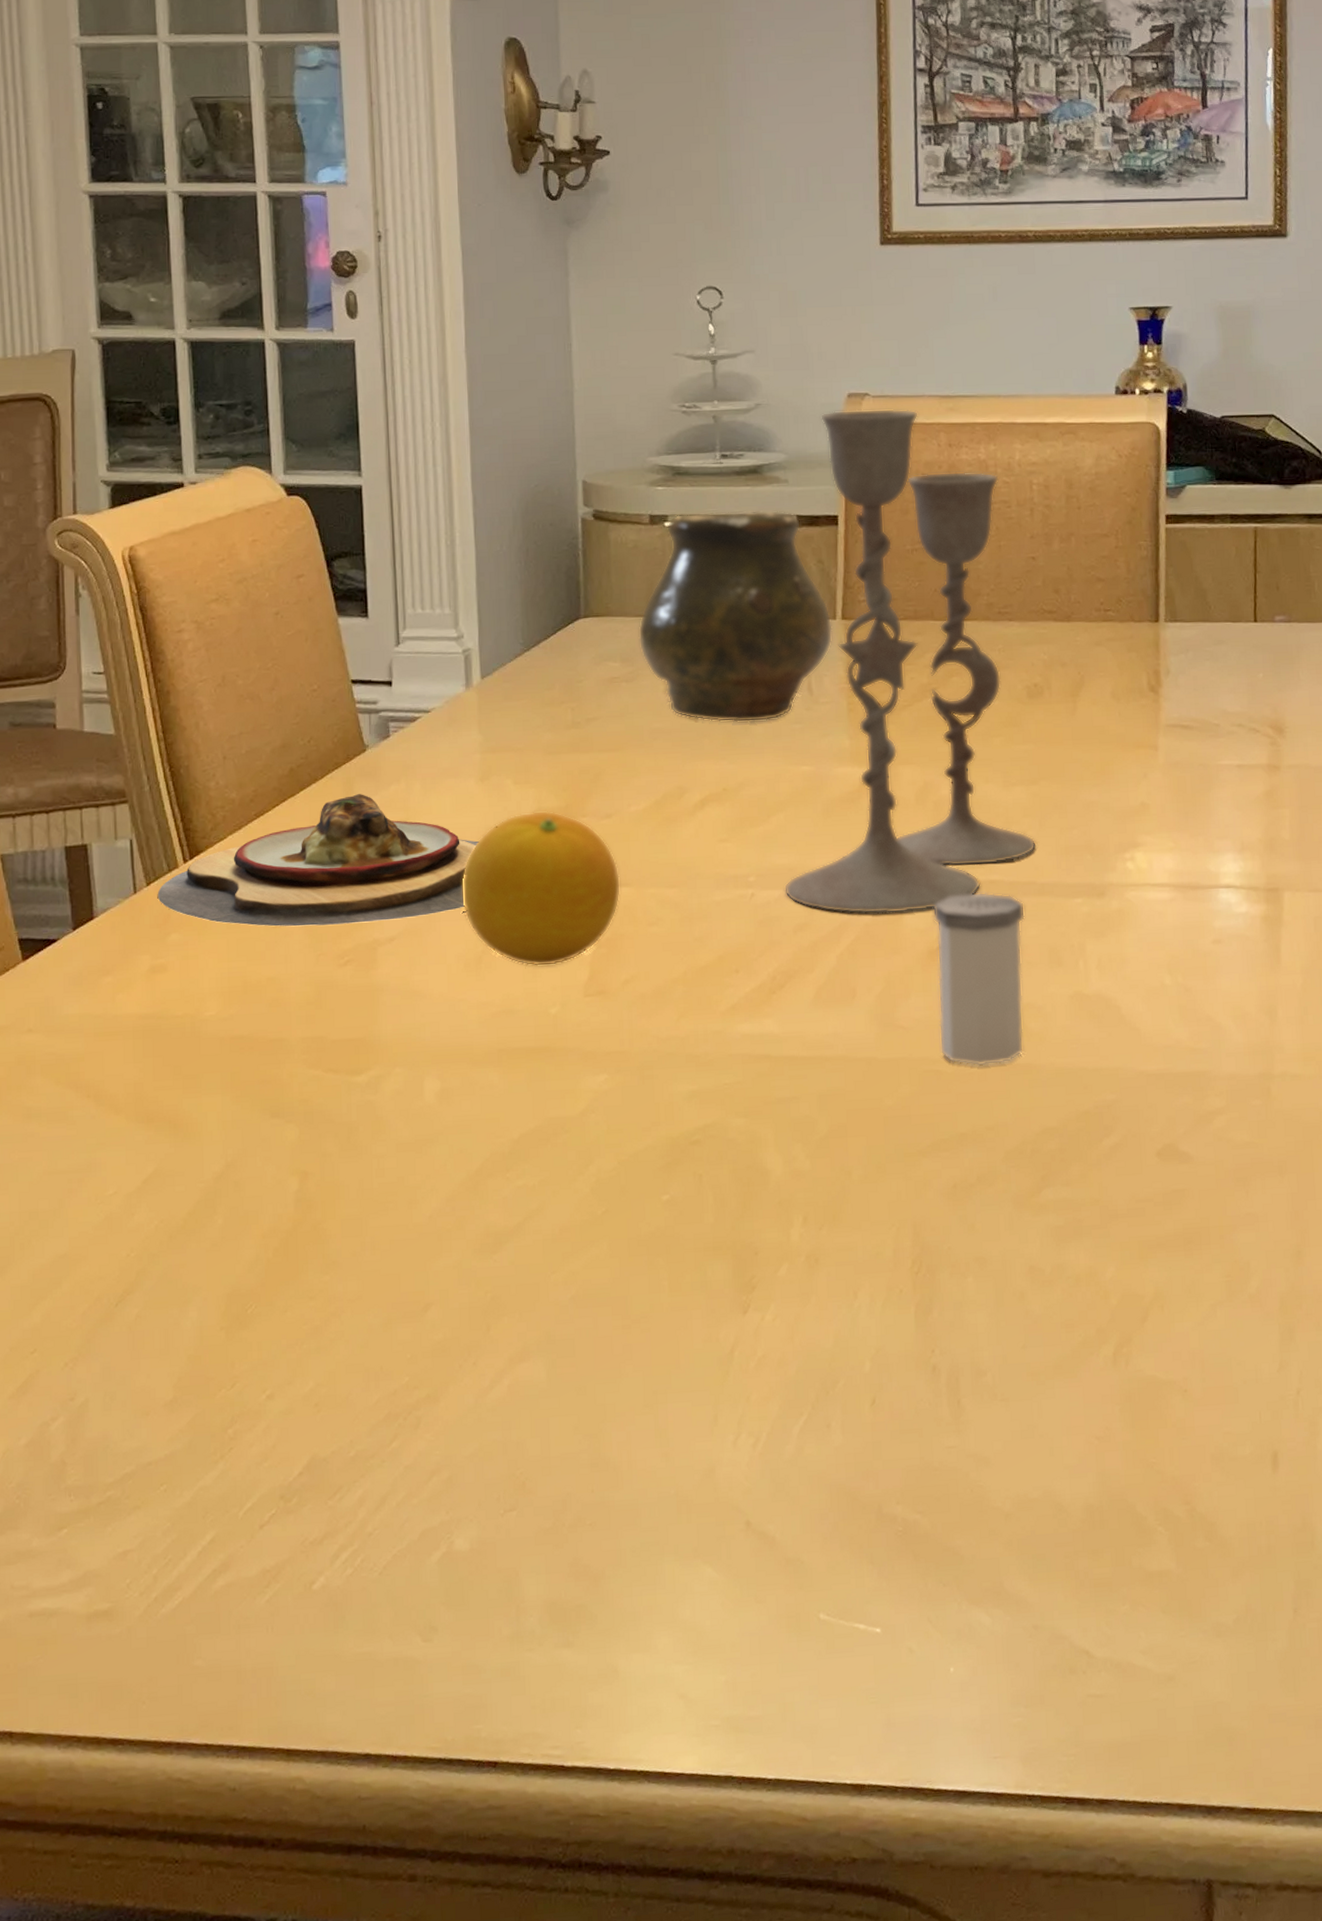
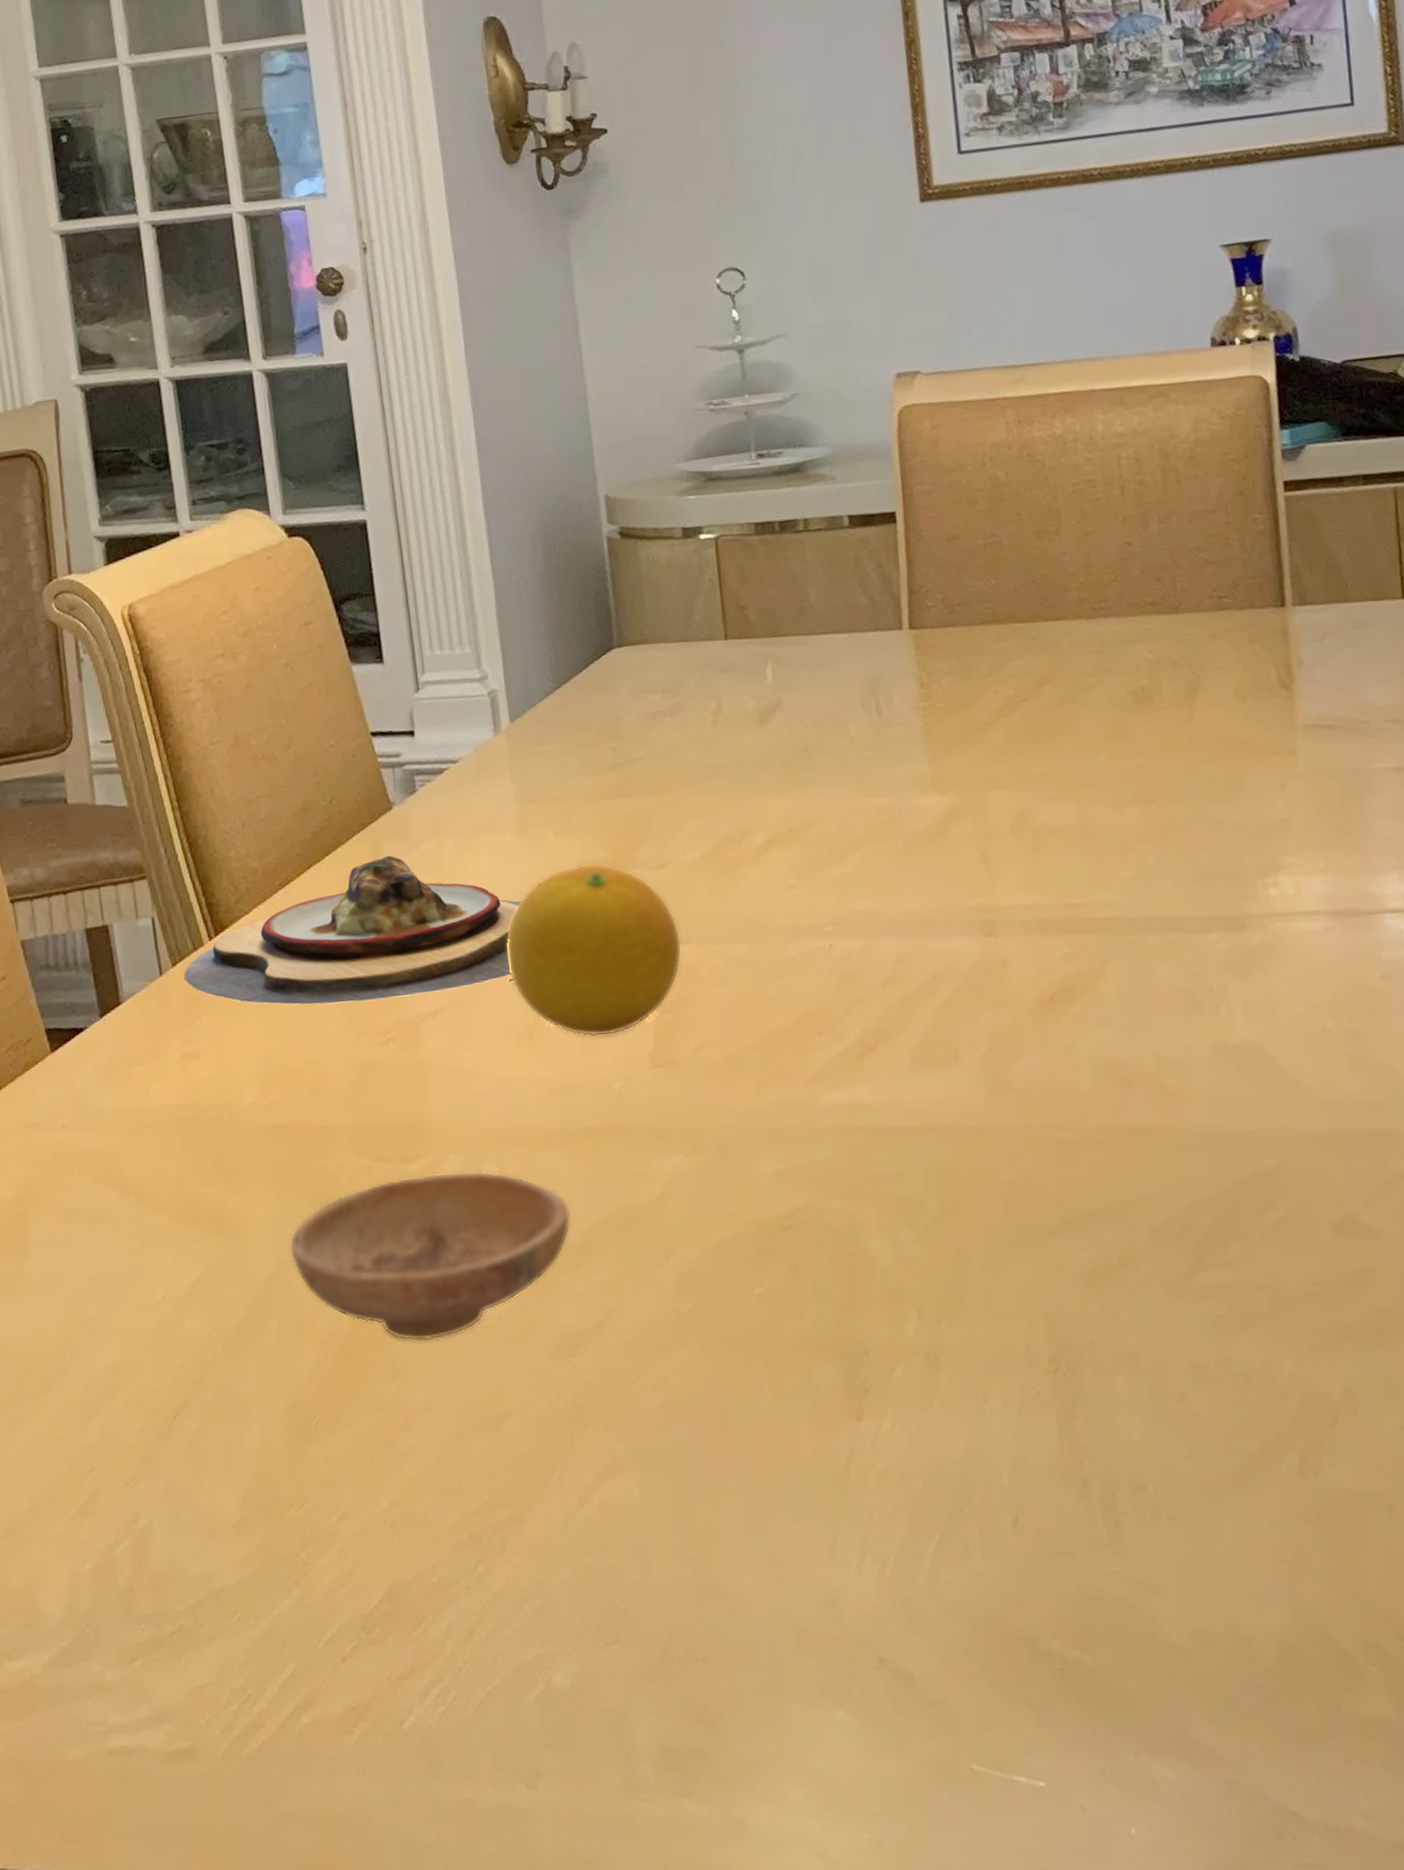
bowl: none [238,1083,503,1238] -> present [288,1170,572,1342]
vase: present [638,510,833,723] -> none [679,511,901,754]
candlestick: present [785,408,1037,914] -> none [867,385,1159,963]
salt shaker: present [932,892,1026,1066] -> none [1040,930,1163,1132]

